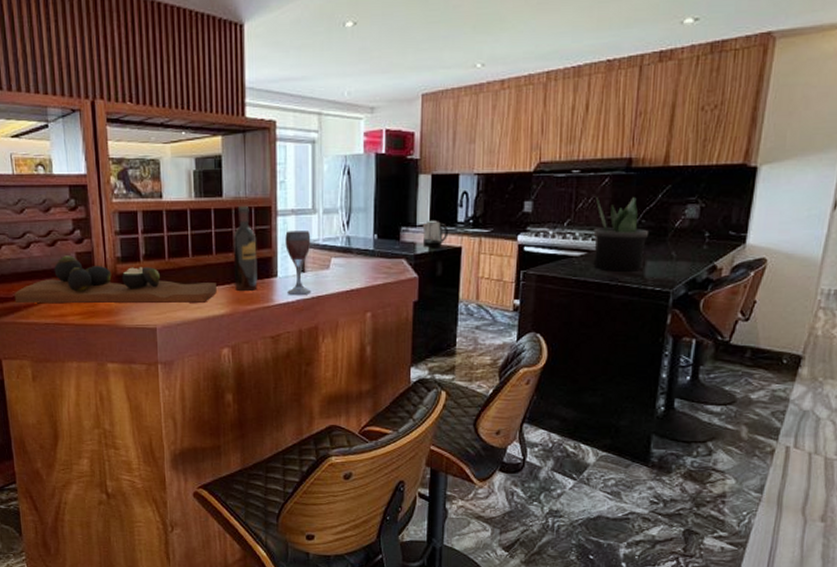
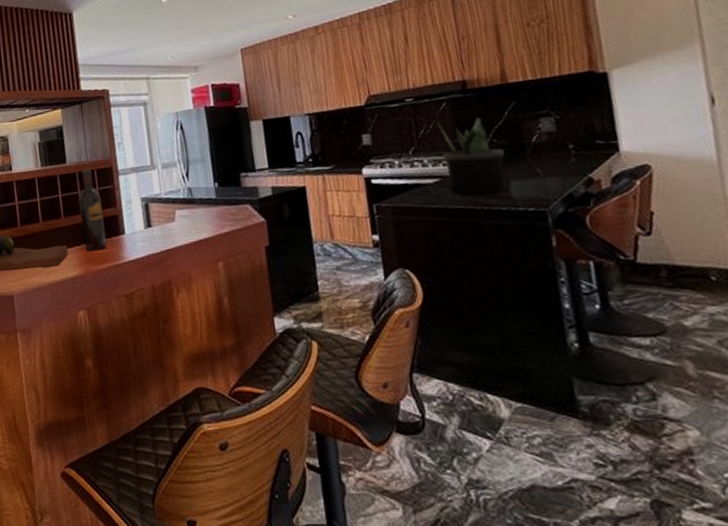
cup: present [285,231,312,296] -> none [128,186,160,252]
kettle: present [422,220,449,248] -> none [261,162,290,191]

